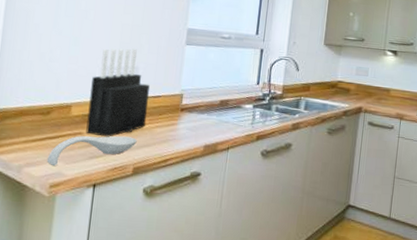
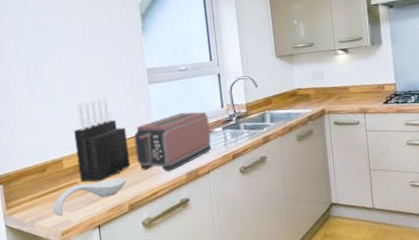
toaster: none [154,81,241,141] -> present [134,111,211,172]

